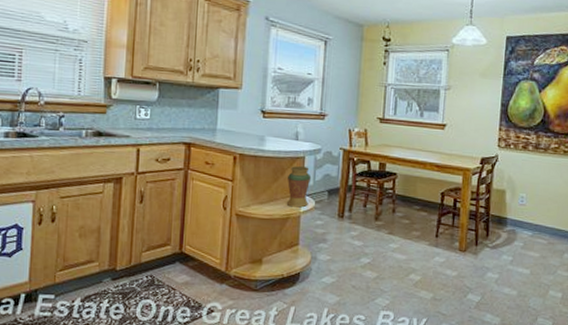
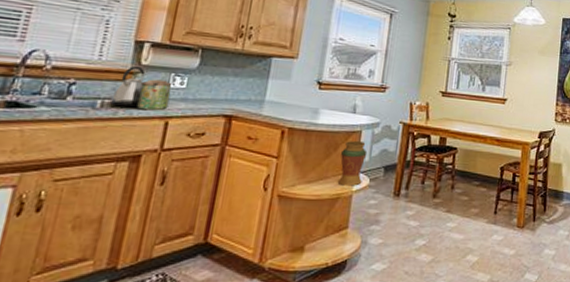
kettle: none [91,99,116,137] -> present [109,65,146,108]
canister: none [113,111,139,140] -> present [137,79,171,111]

